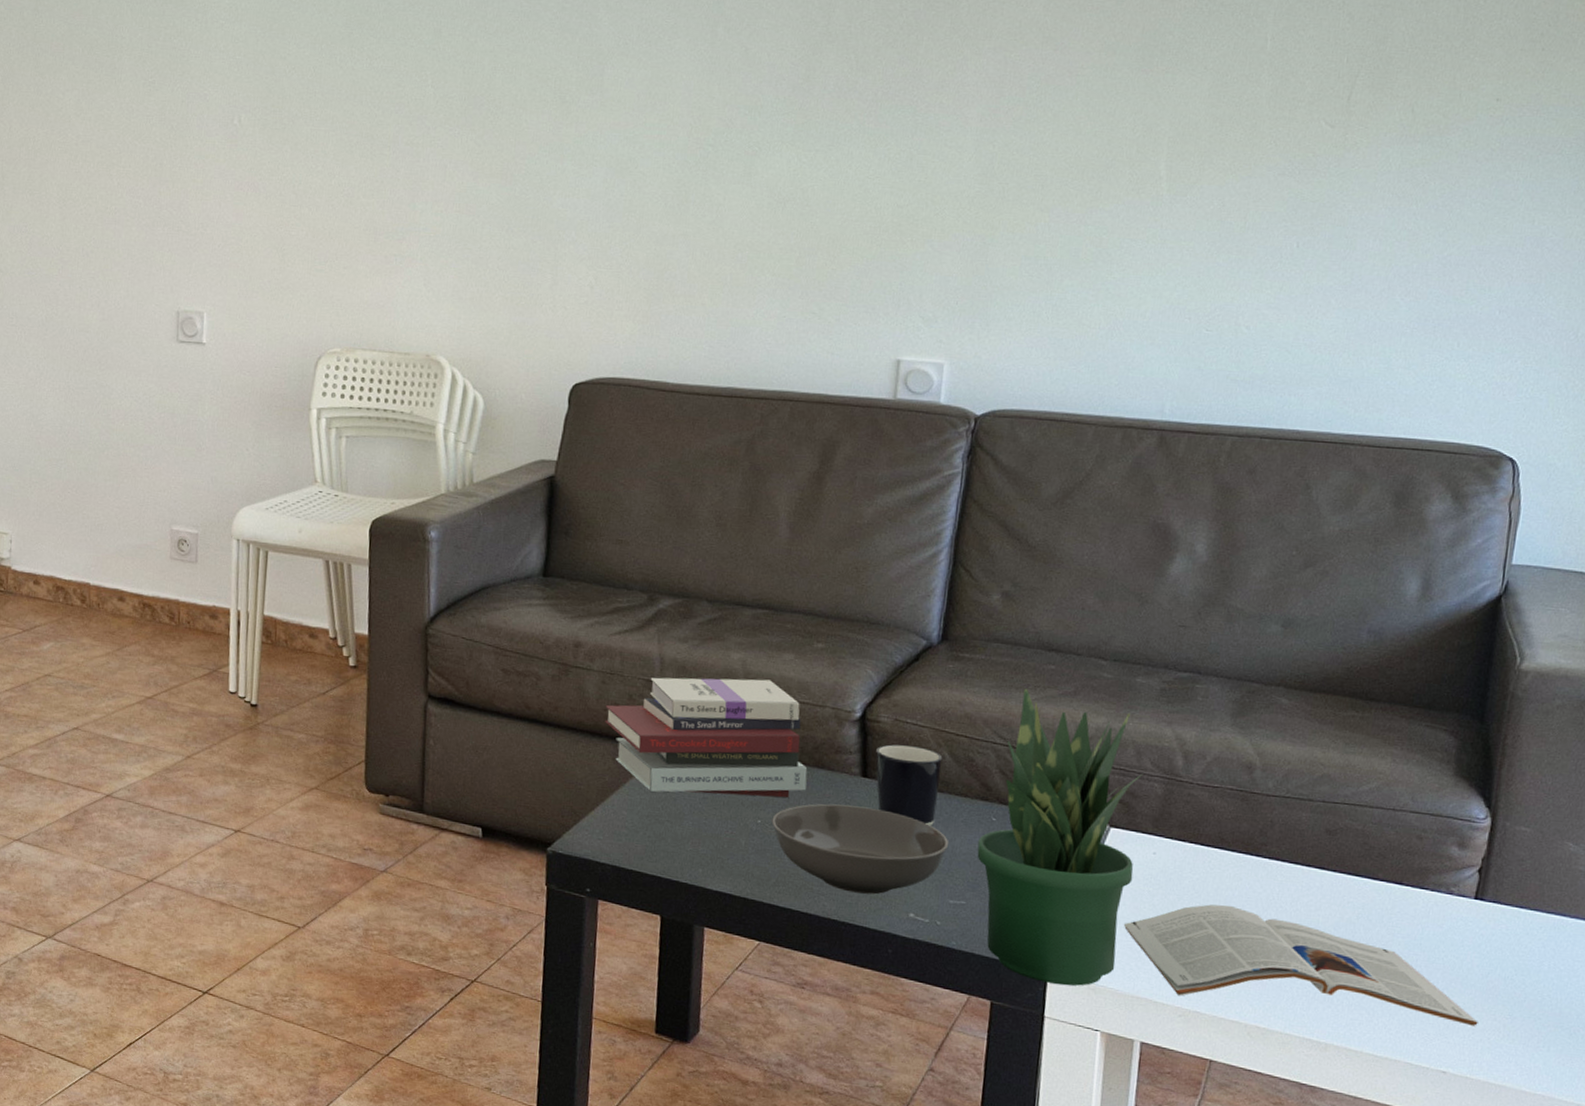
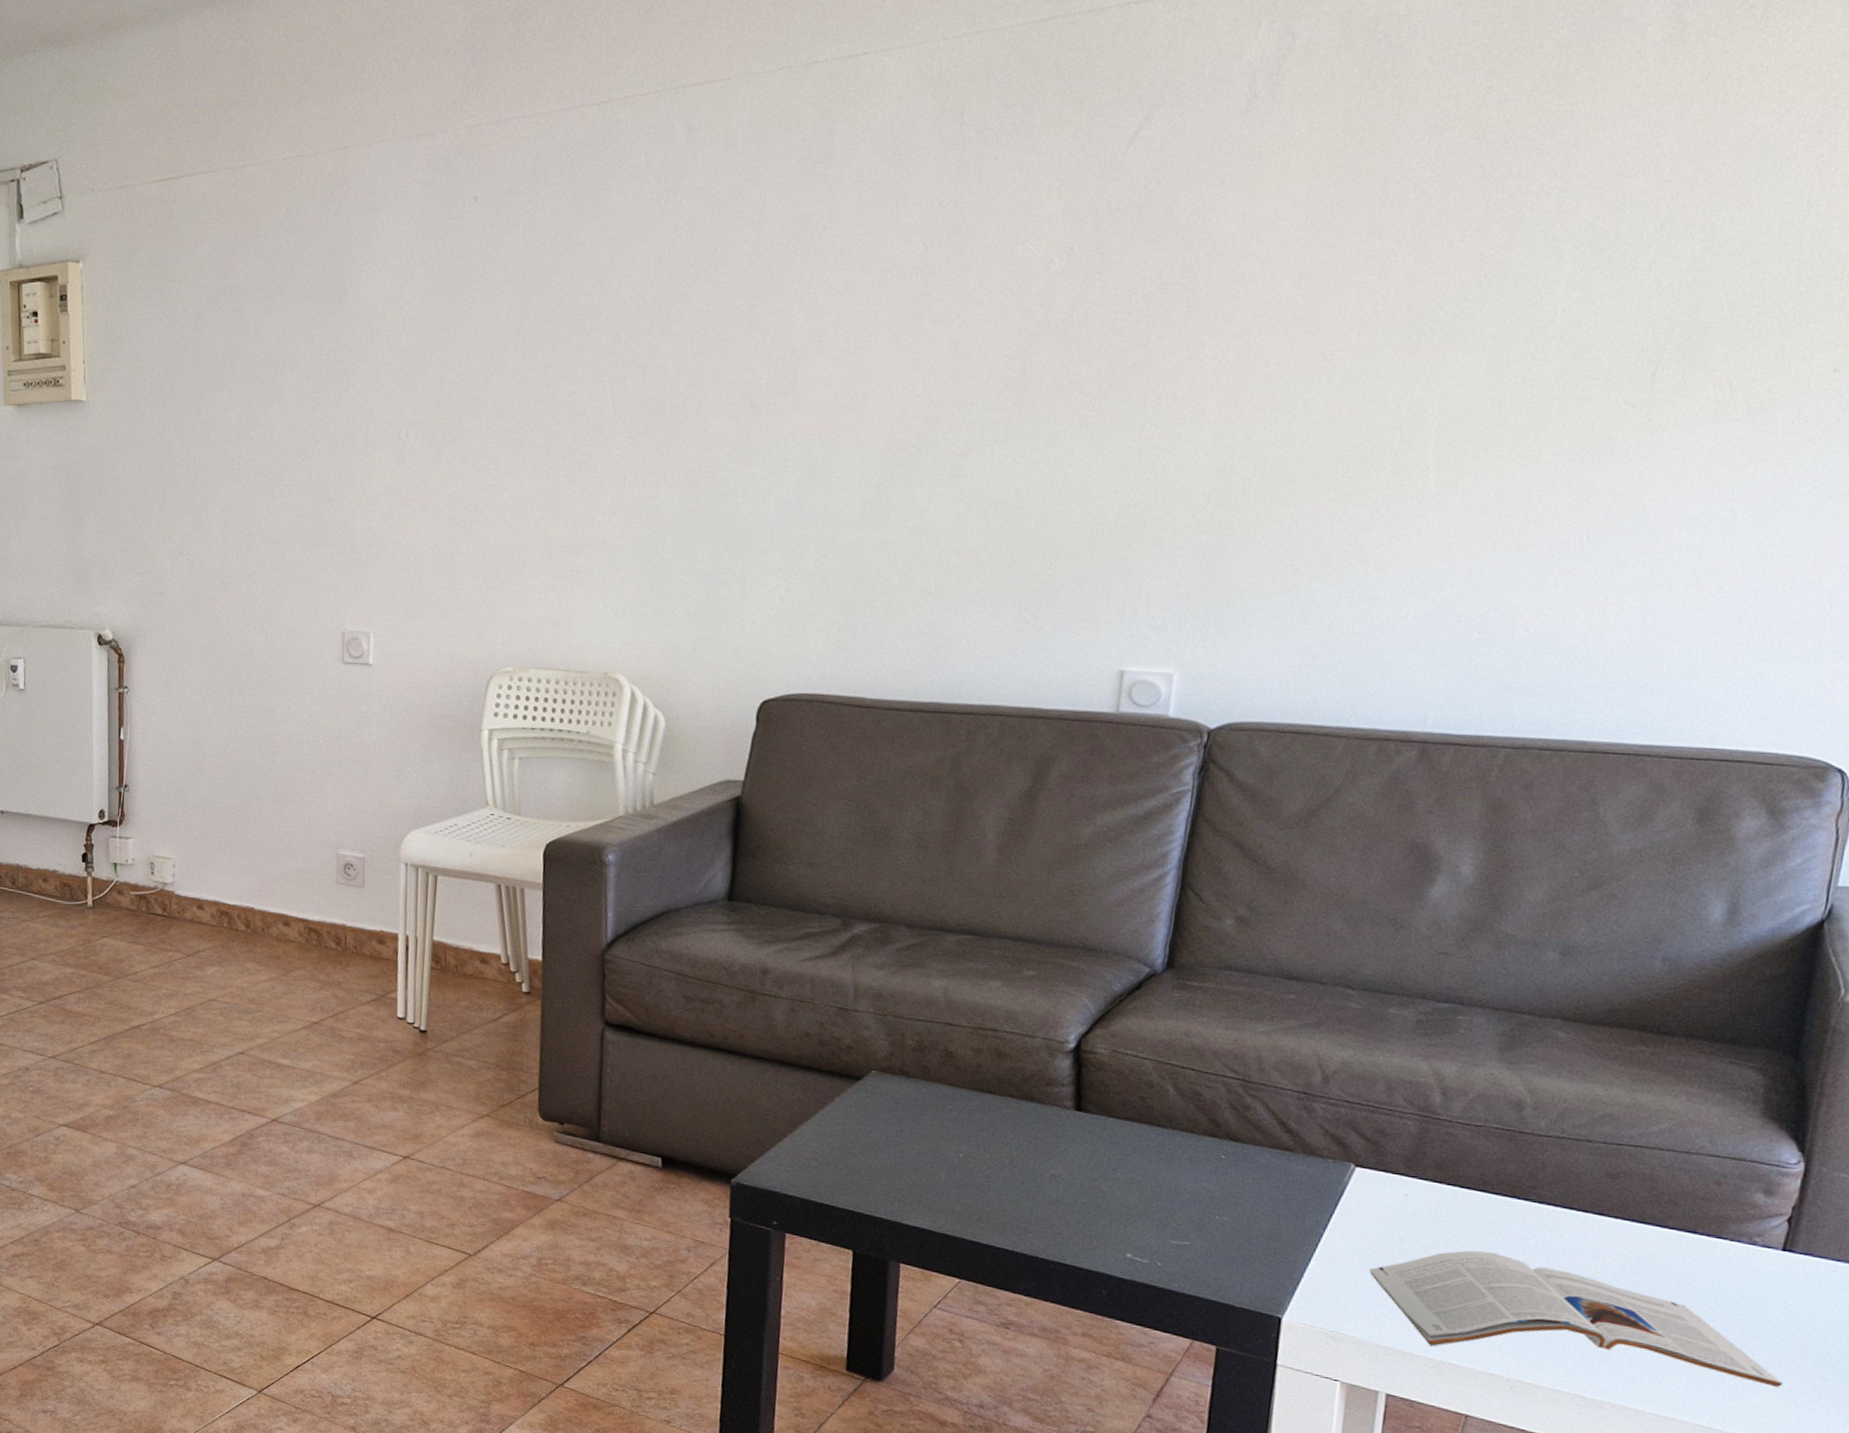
books: present [605,677,808,798] -> none [794,1005,1015,1131]
bowl: present [771,803,949,895] -> none [975,1138,1172,1233]
mug: present [875,744,943,826] -> none [1090,1076,1166,1163]
planter: present [977,689,1144,986] -> none [1203,1019,1395,1333]

